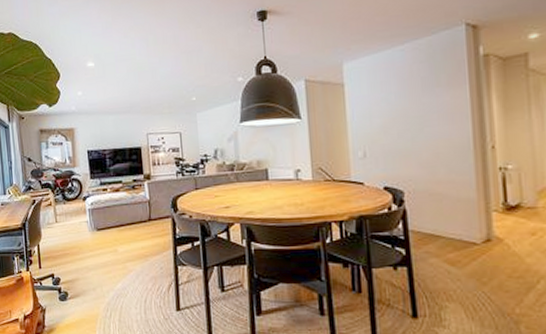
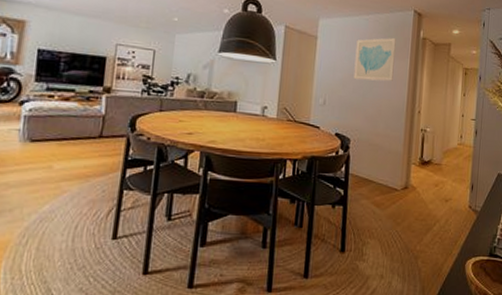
wall art: none [393,63,449,123] -> present [353,37,396,82]

